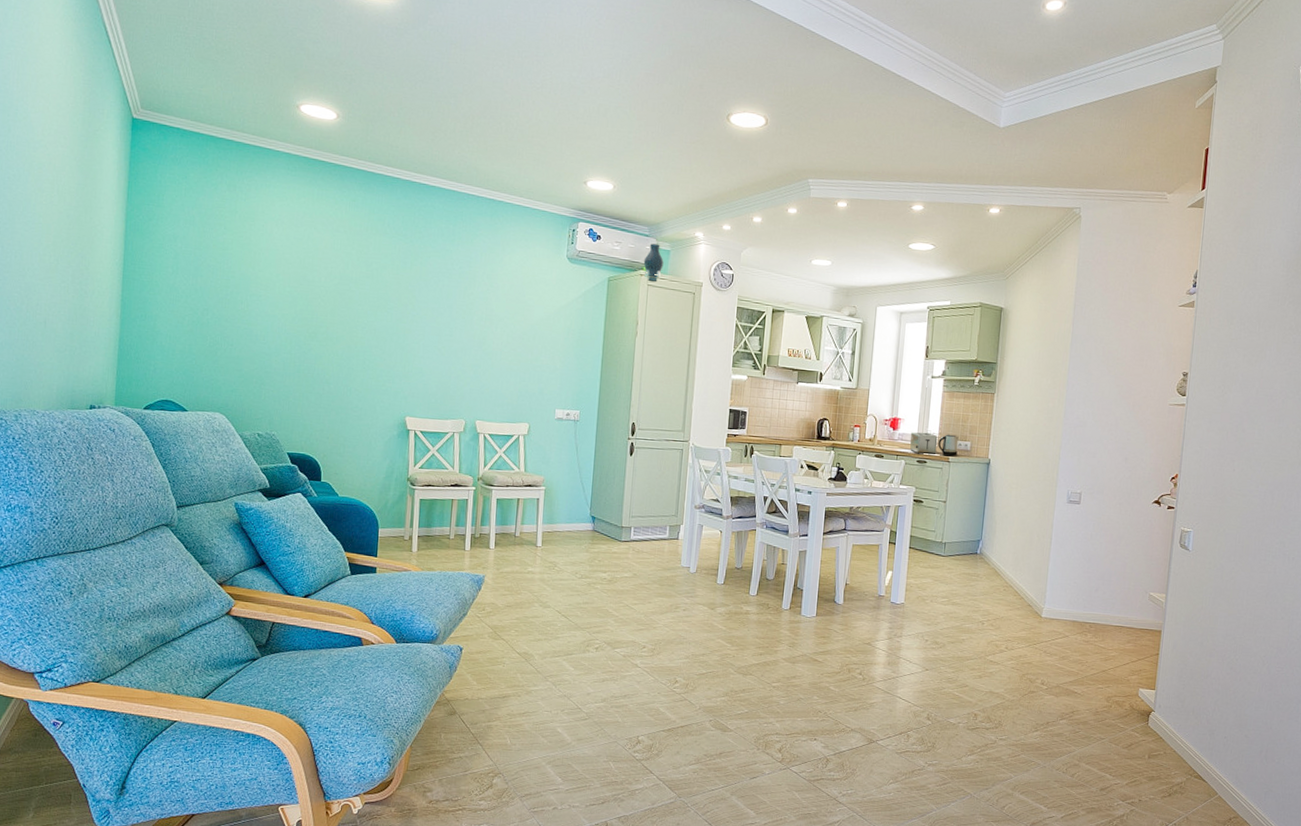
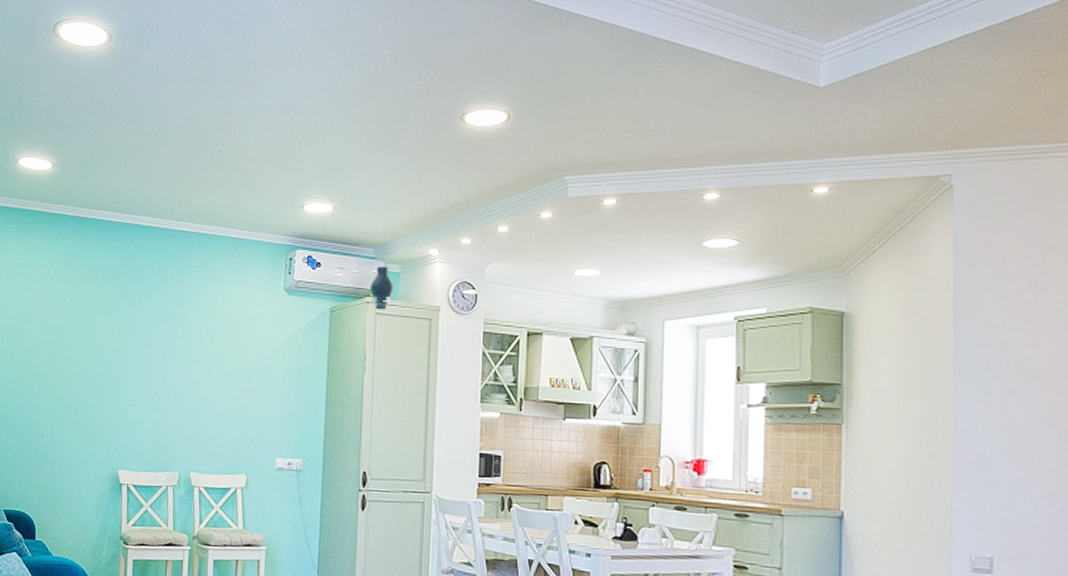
toaster: present [910,432,938,455] -> none [722,476,763,507]
kettle: present [937,434,959,457] -> none [762,479,794,509]

